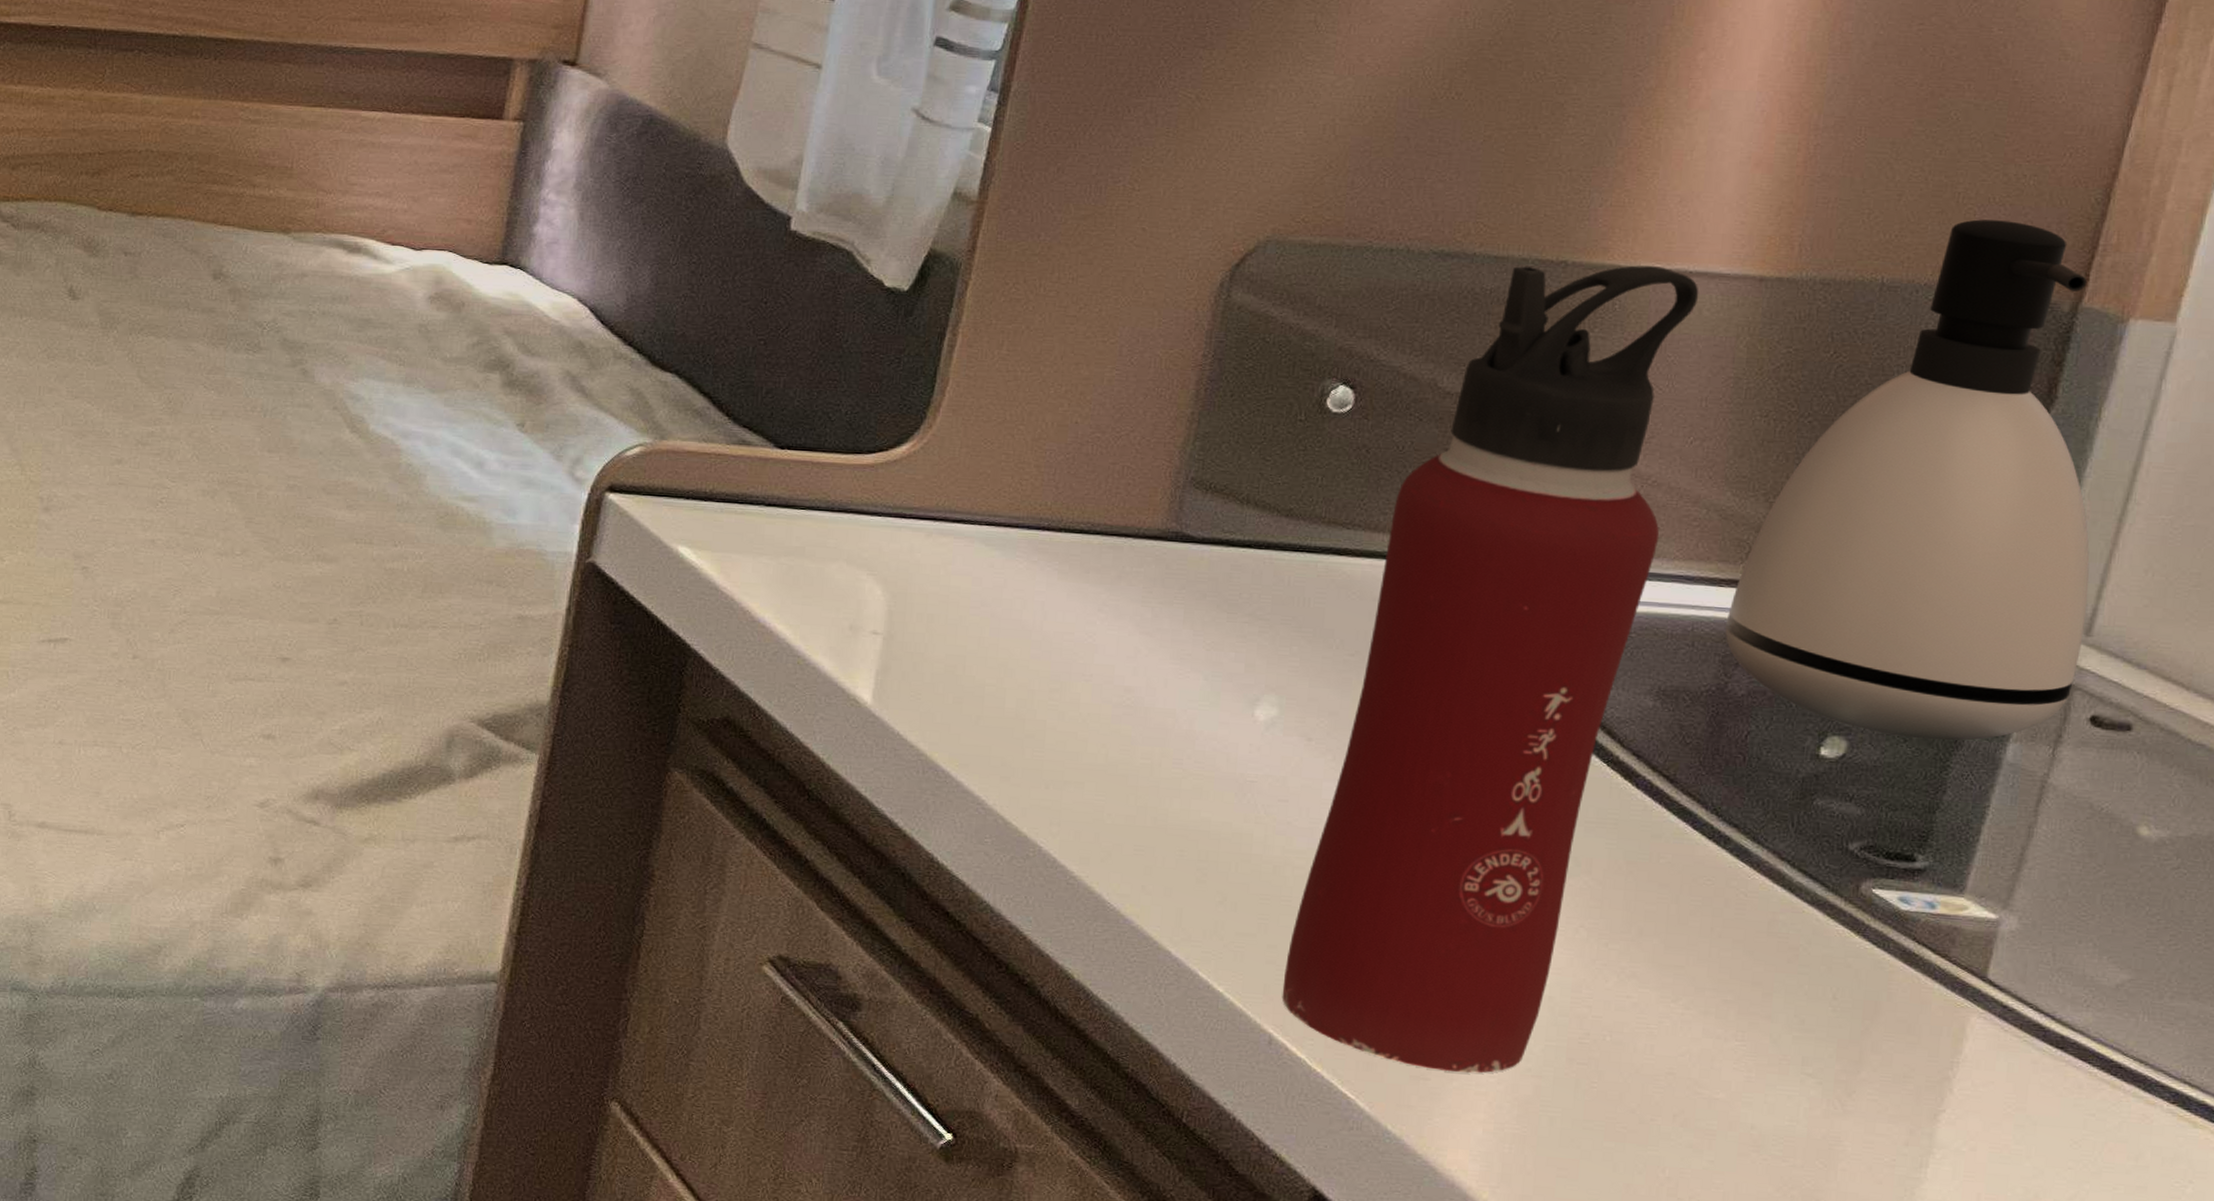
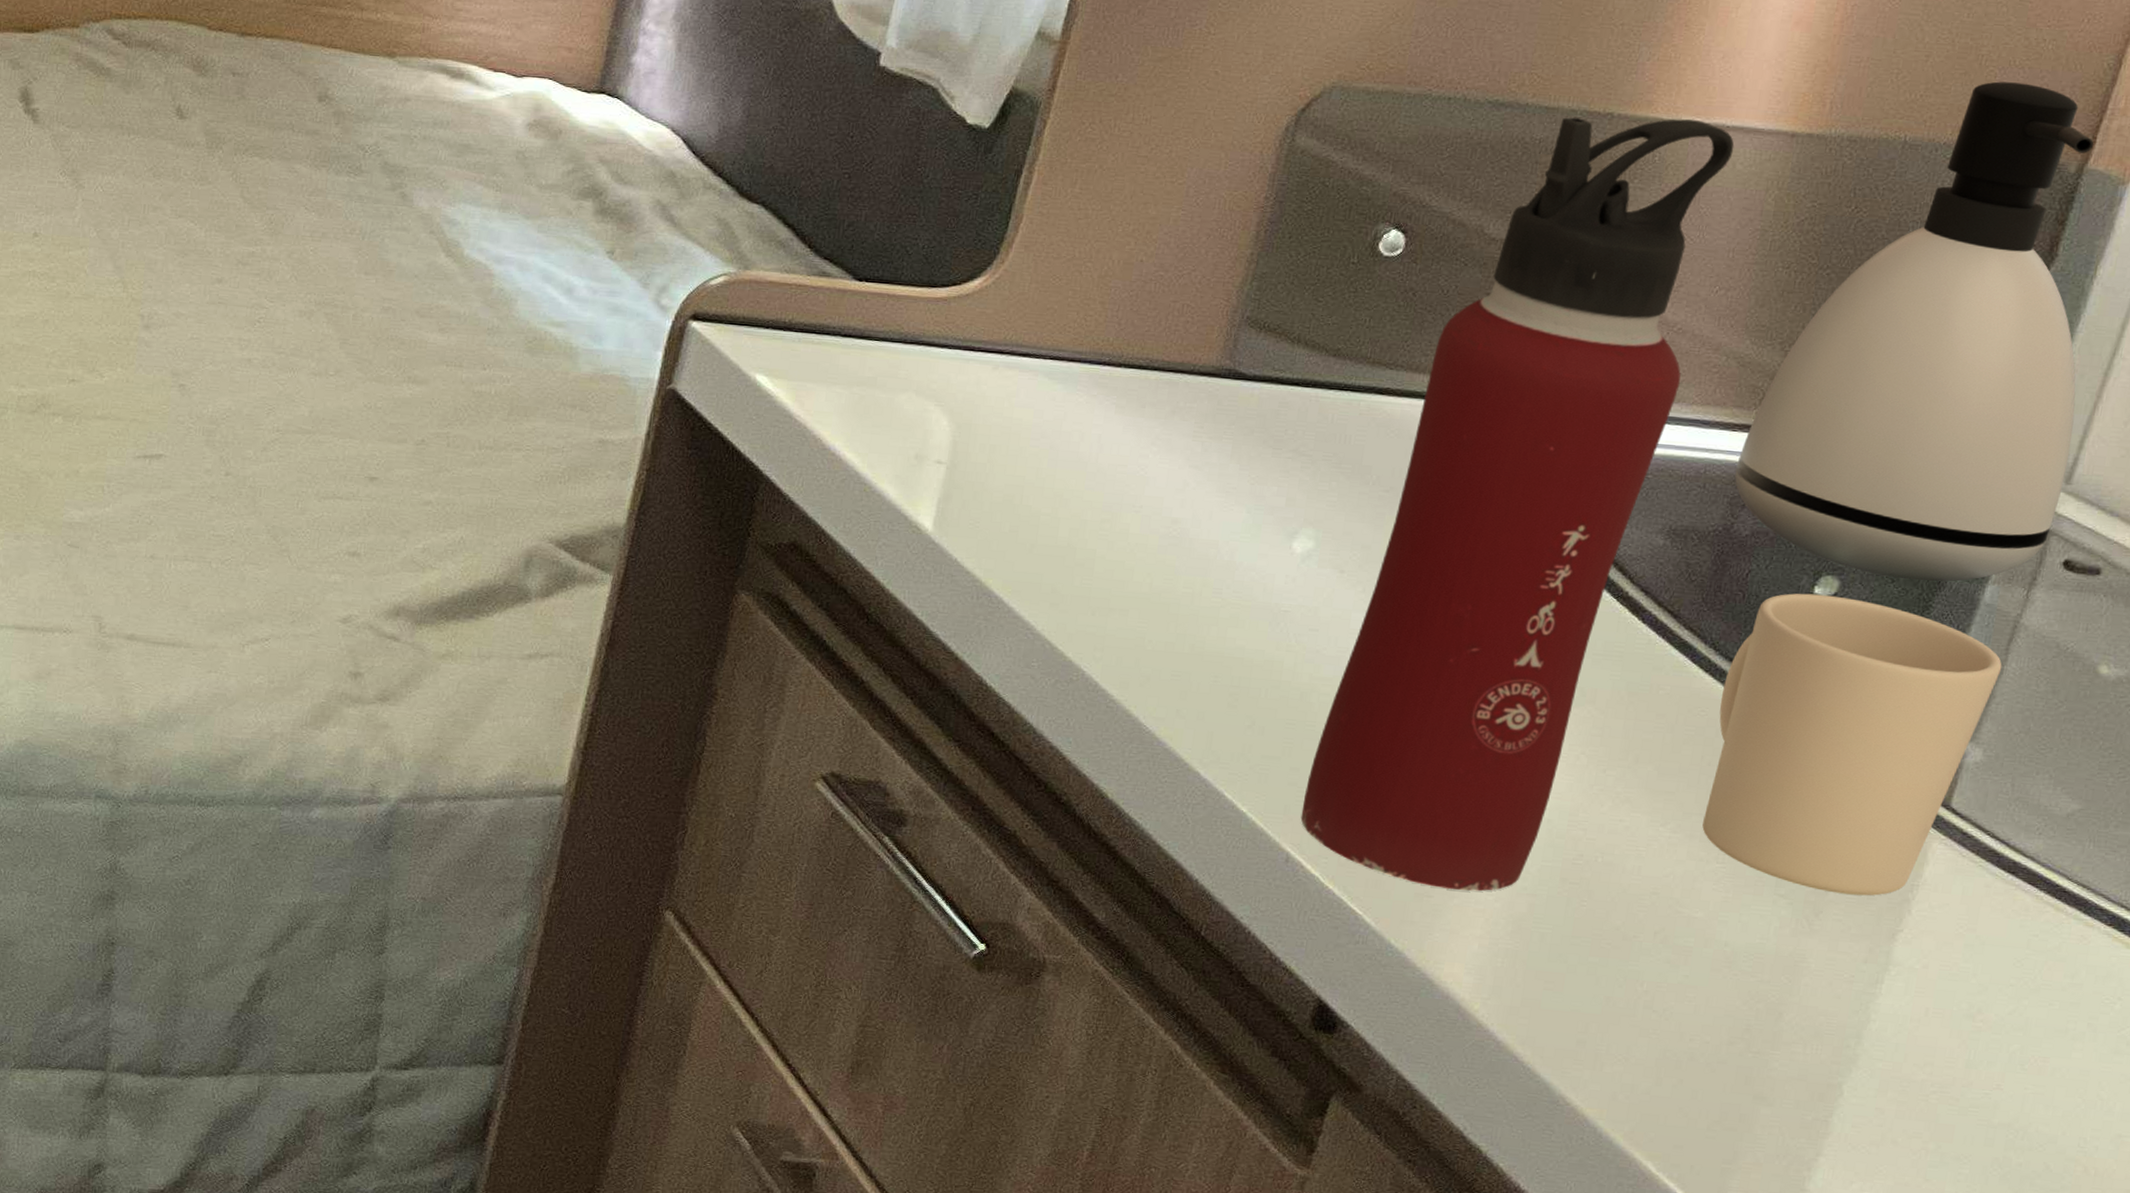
mug: none [1717,754,2032,1074] -> present [1702,593,2002,896]

